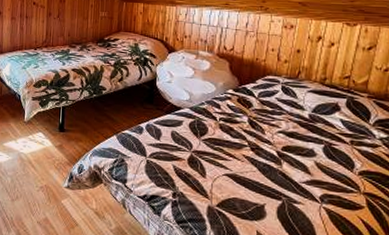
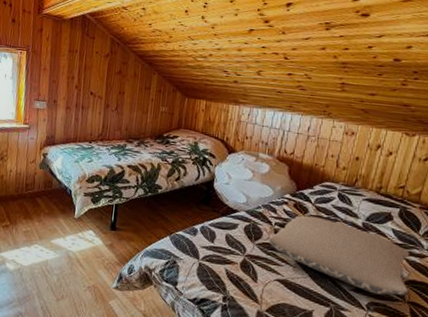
pillow: none [215,109,364,187] -> present [269,215,410,296]

